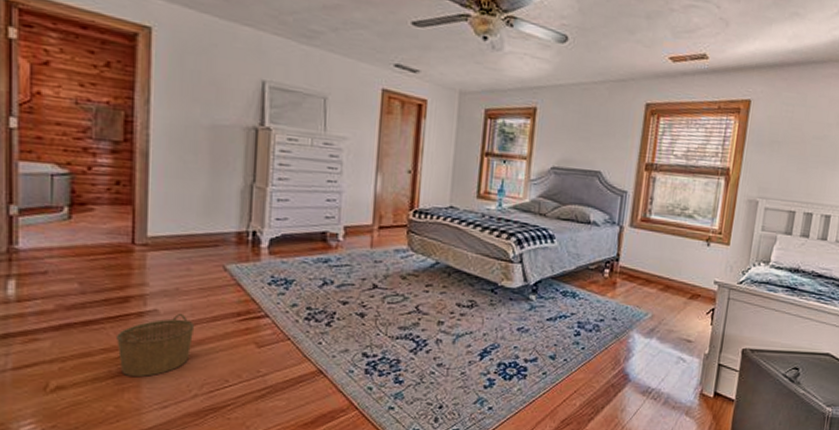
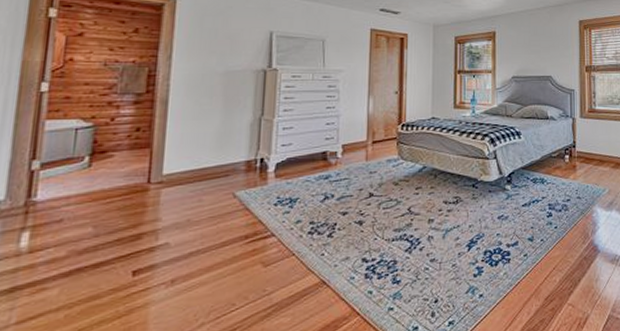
basket: present [117,314,195,378] -> none [126,244,205,315]

